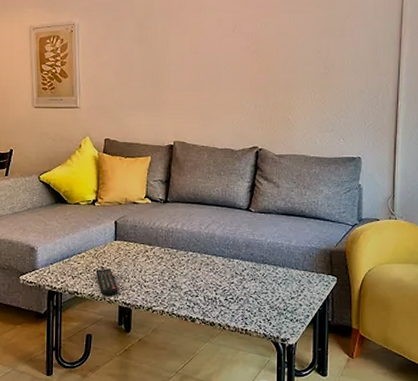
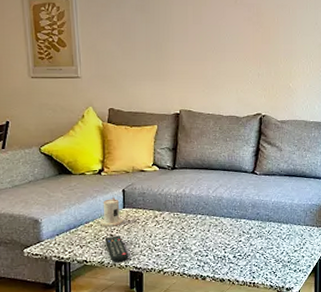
candle: none [92,228,115,260] -> present [100,196,124,228]

